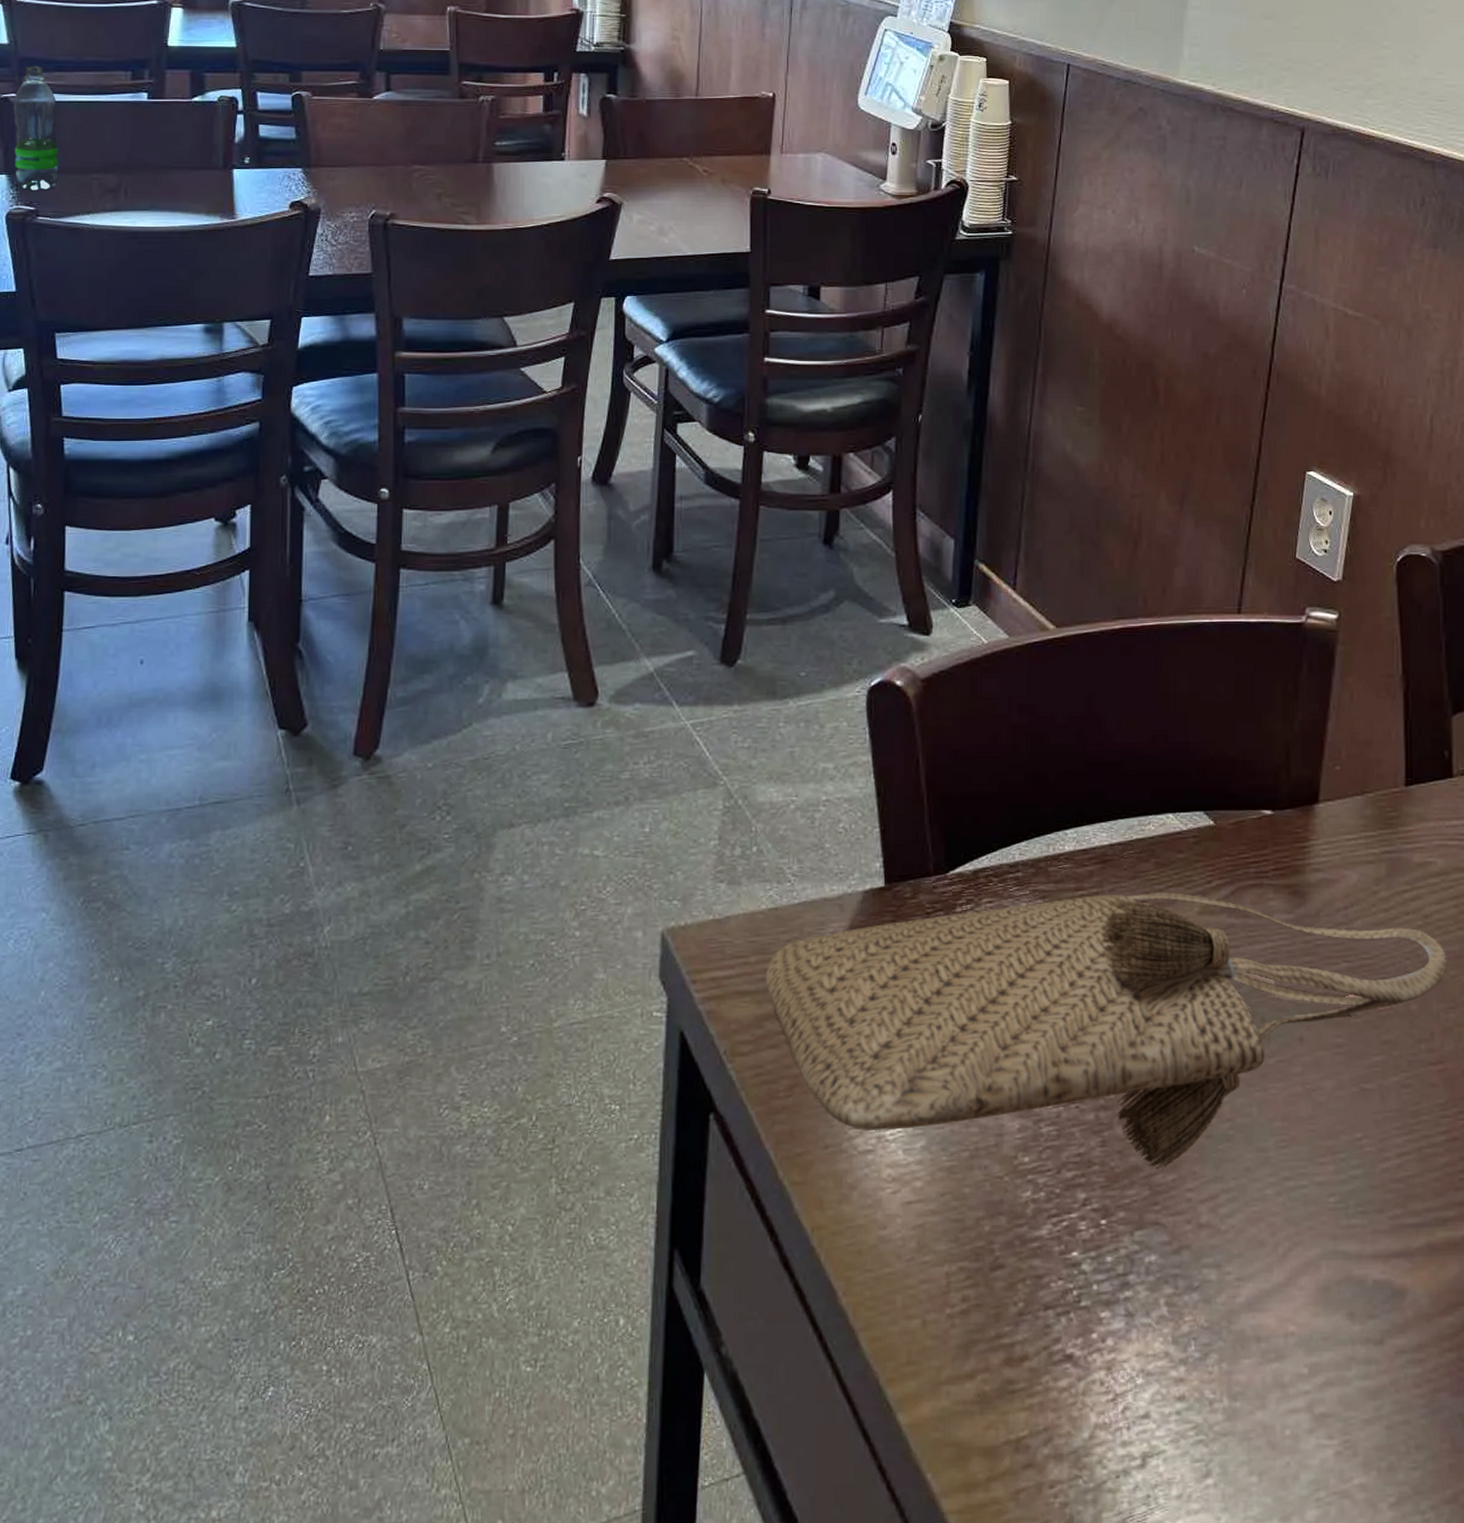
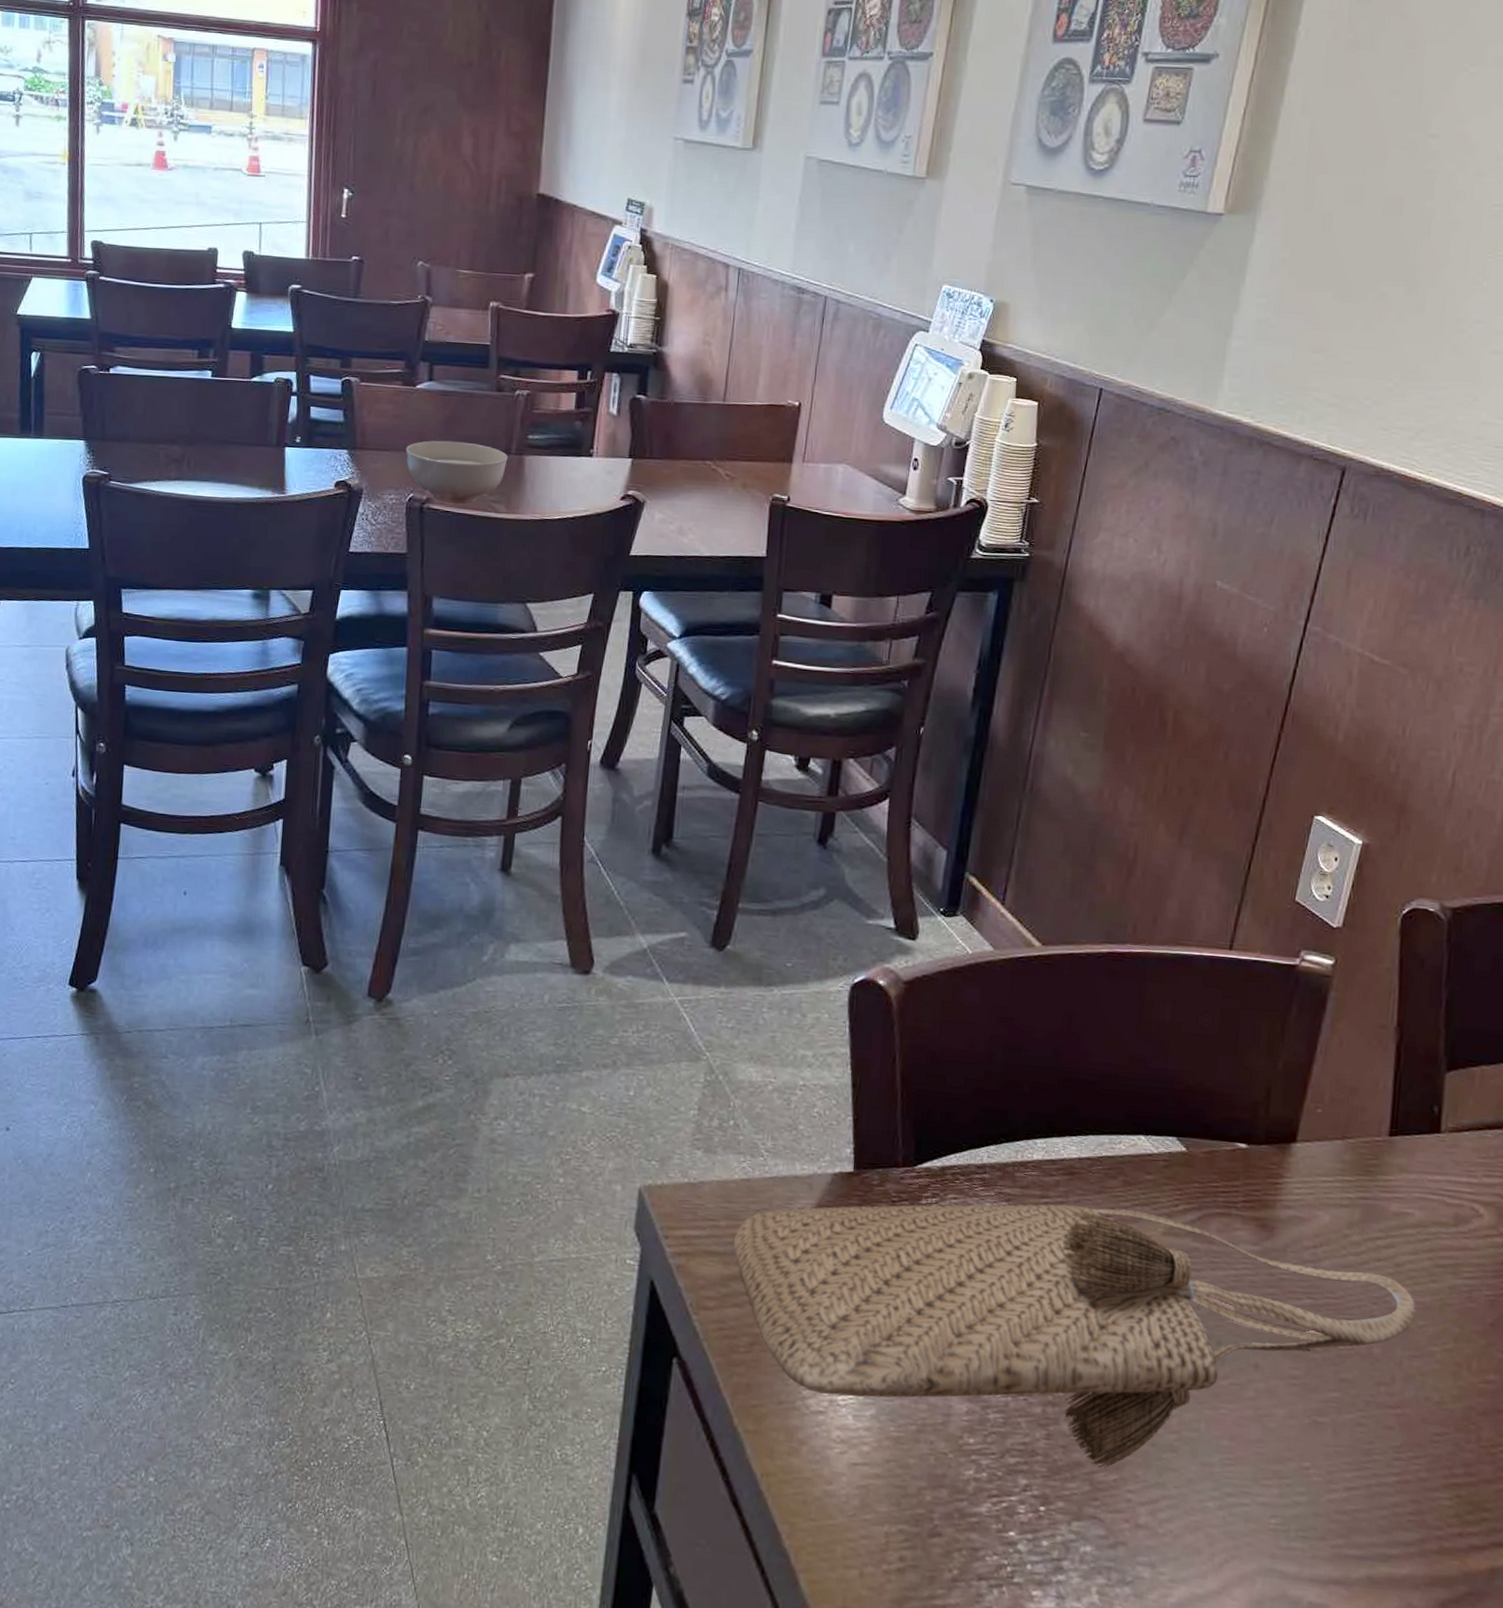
bottle: present [13,66,59,191] -> none [92,340,131,457]
bowl: none [365,152,475,218] -> present [405,440,508,505]

